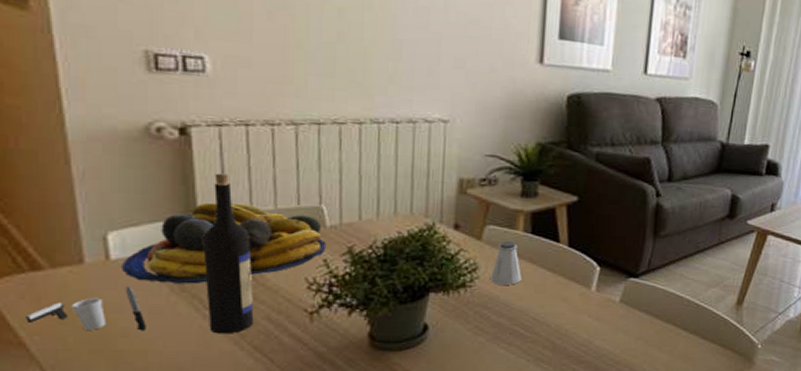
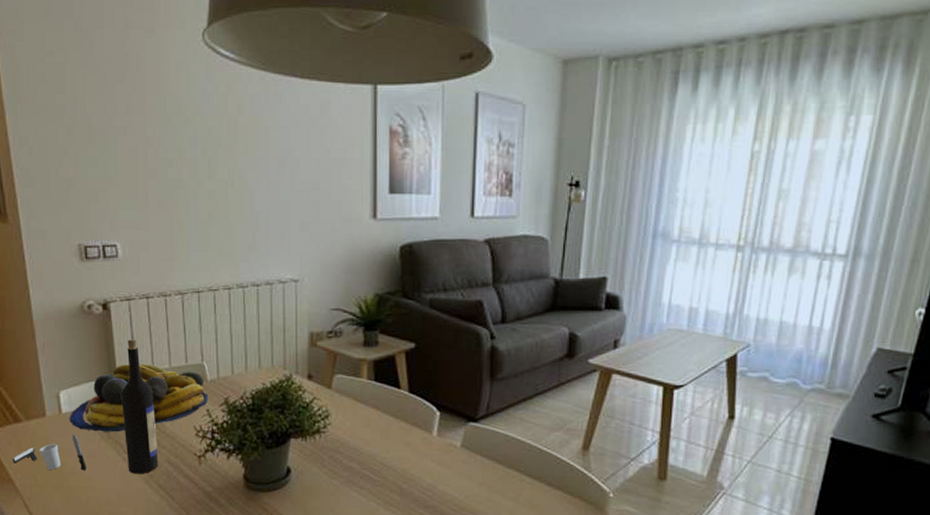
saltshaker: present [491,240,521,285] -> none [341,388,368,431]

